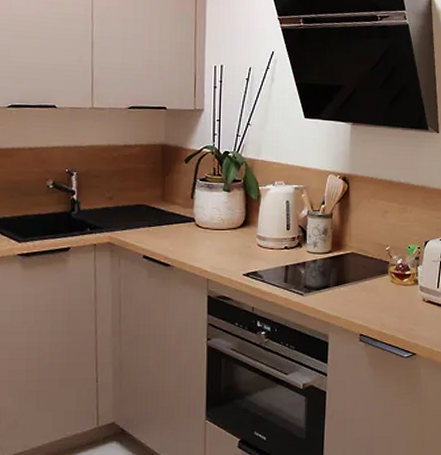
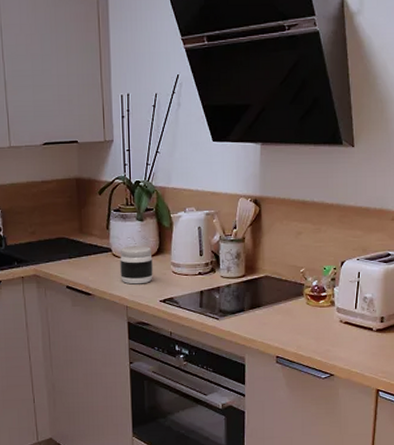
jar: none [203,216,238,257] -> present [120,245,153,285]

